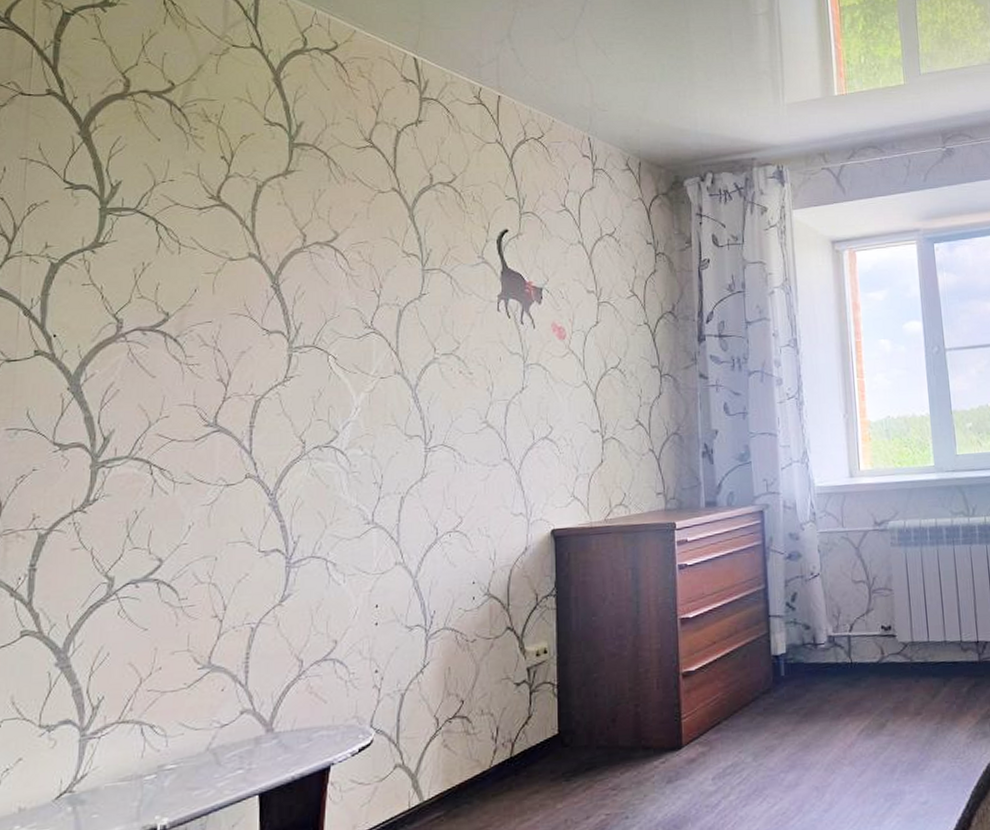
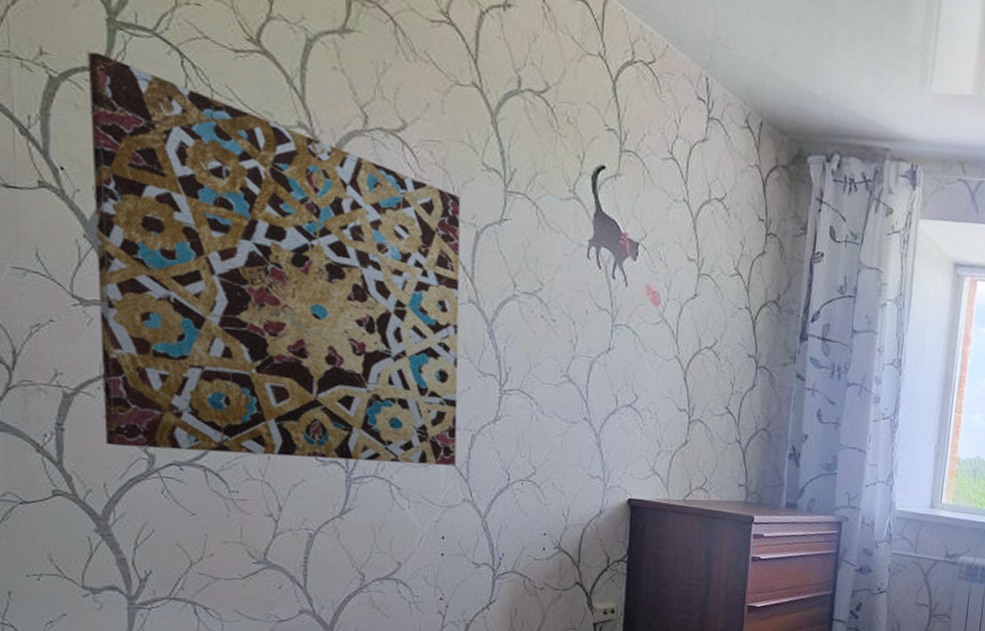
wall art: none [71,236,387,576] -> present [87,51,461,466]

